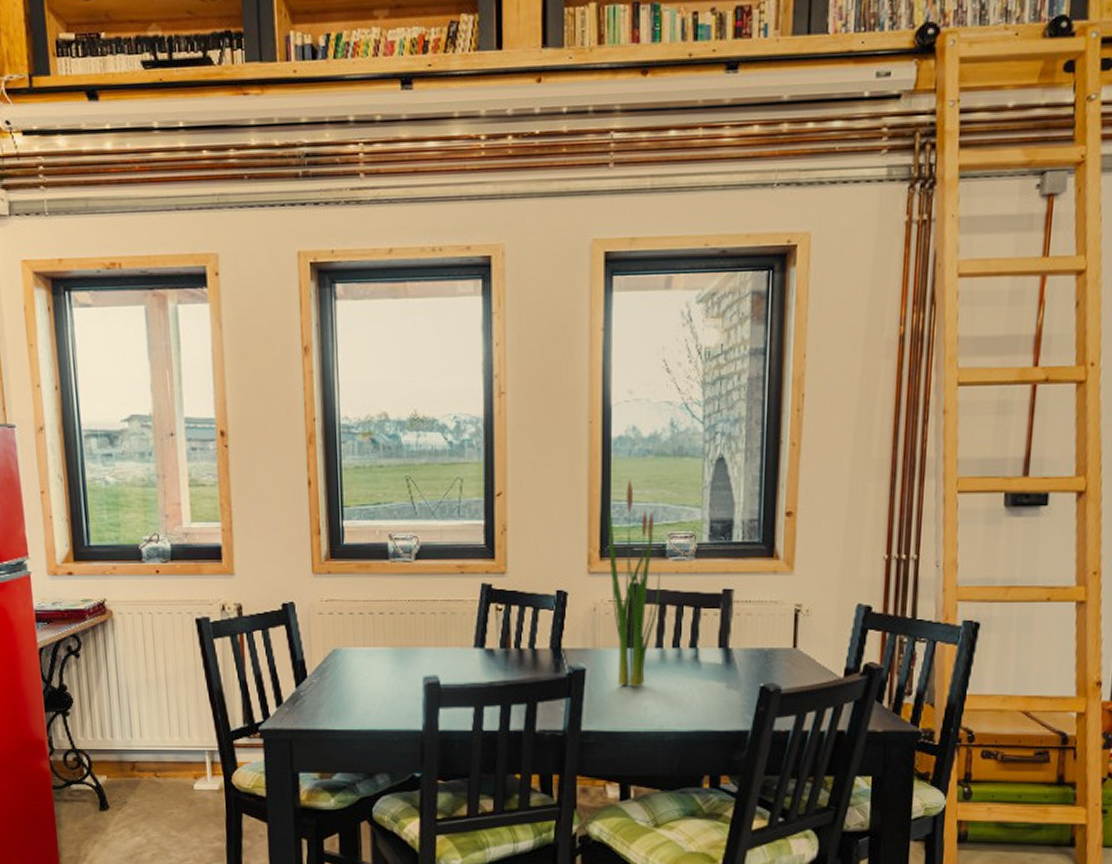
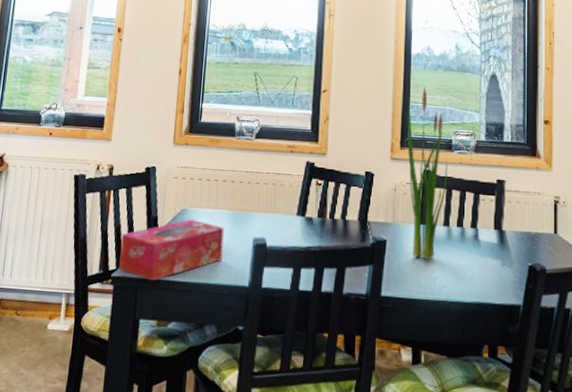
tissue box: none [263,661,388,731] -> present [119,219,224,281]

